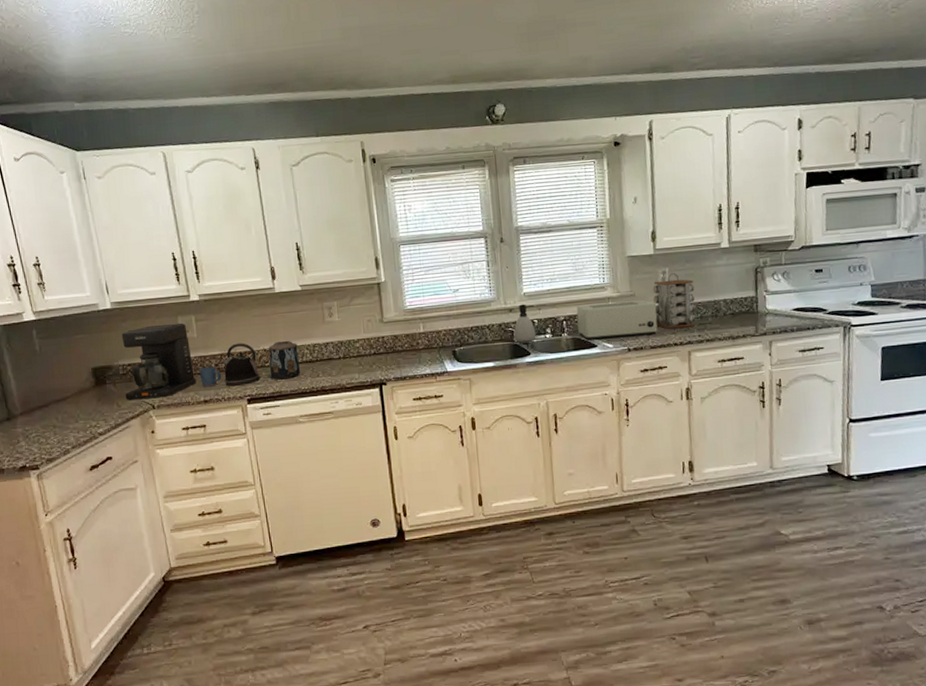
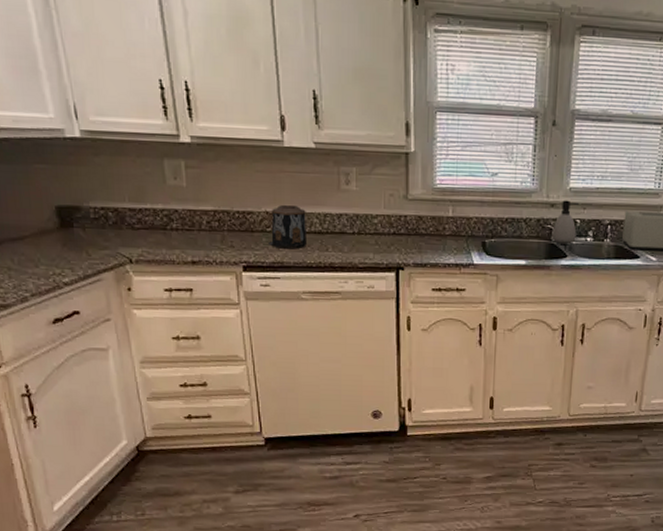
coffee maker: present [121,322,196,400] -> none [93,165,183,251]
mug: present [199,366,221,387] -> none [187,222,213,247]
kettle: present [222,343,261,386] -> none [215,200,260,250]

